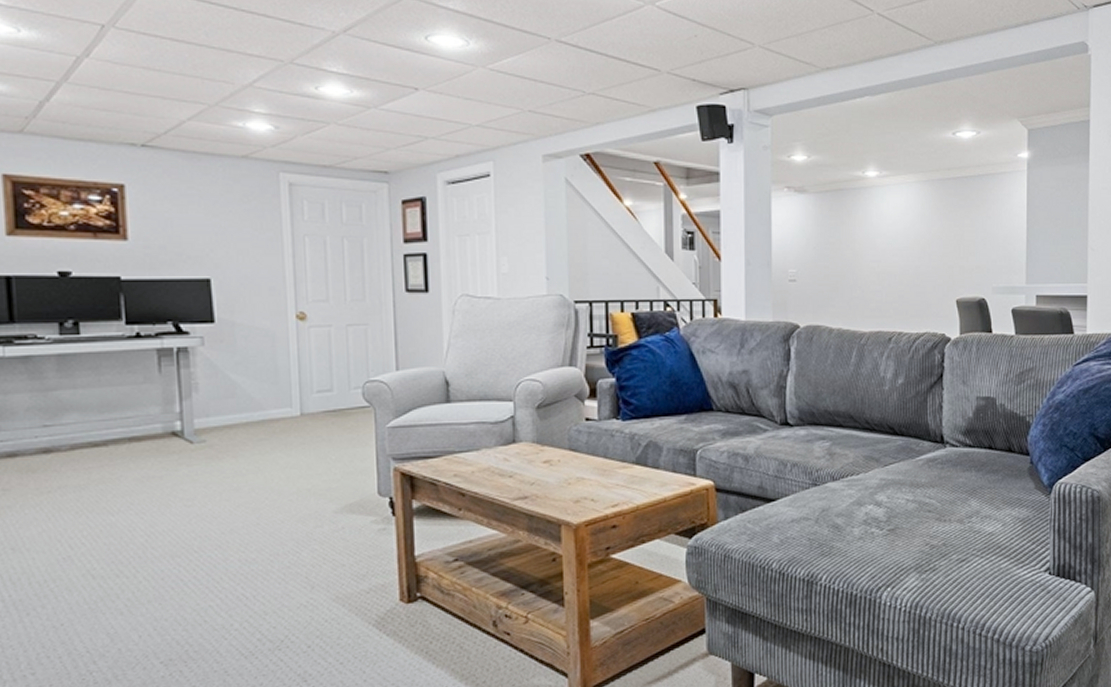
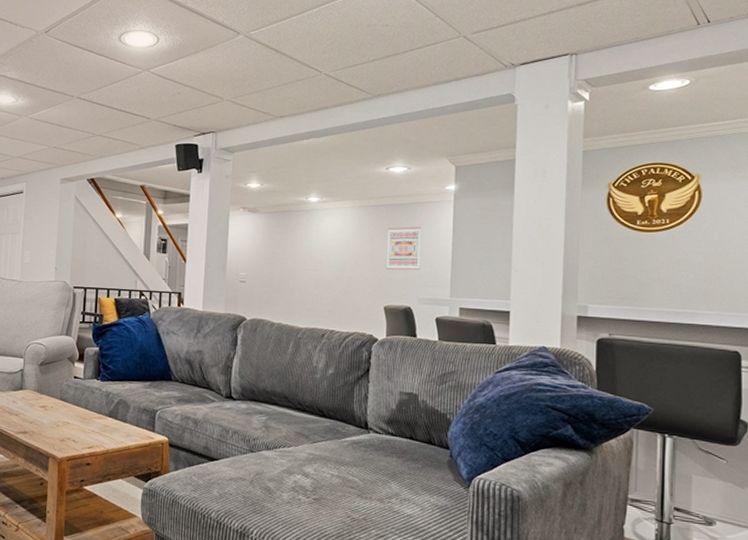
wall art: none [958,203,993,255] -> present [387,227,421,271]

